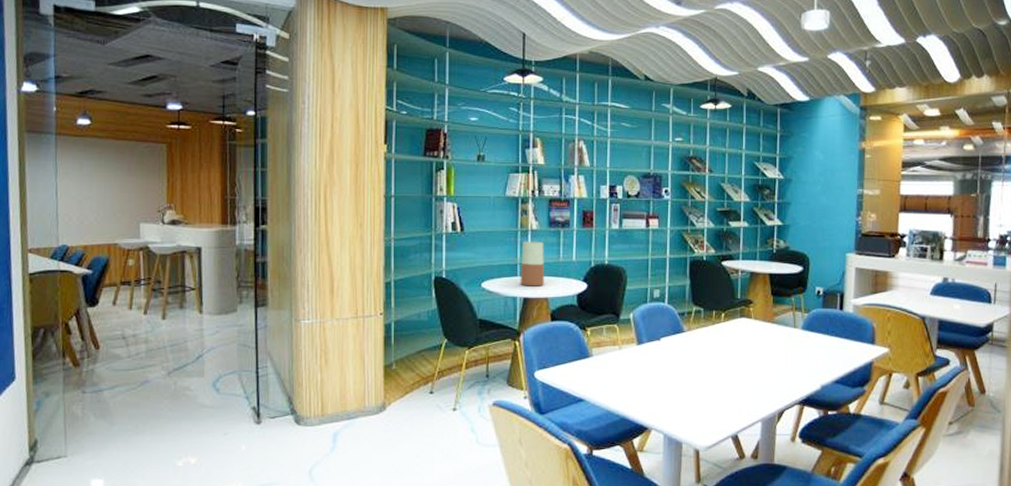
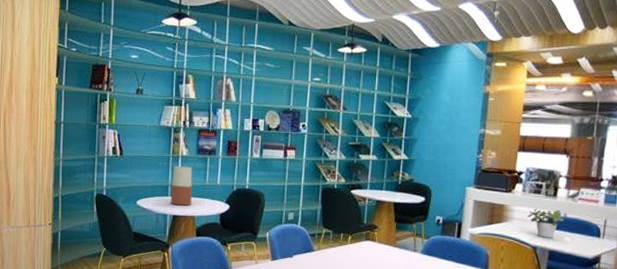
potted plant: none [913,274,952,306] -> present [527,208,564,238]

